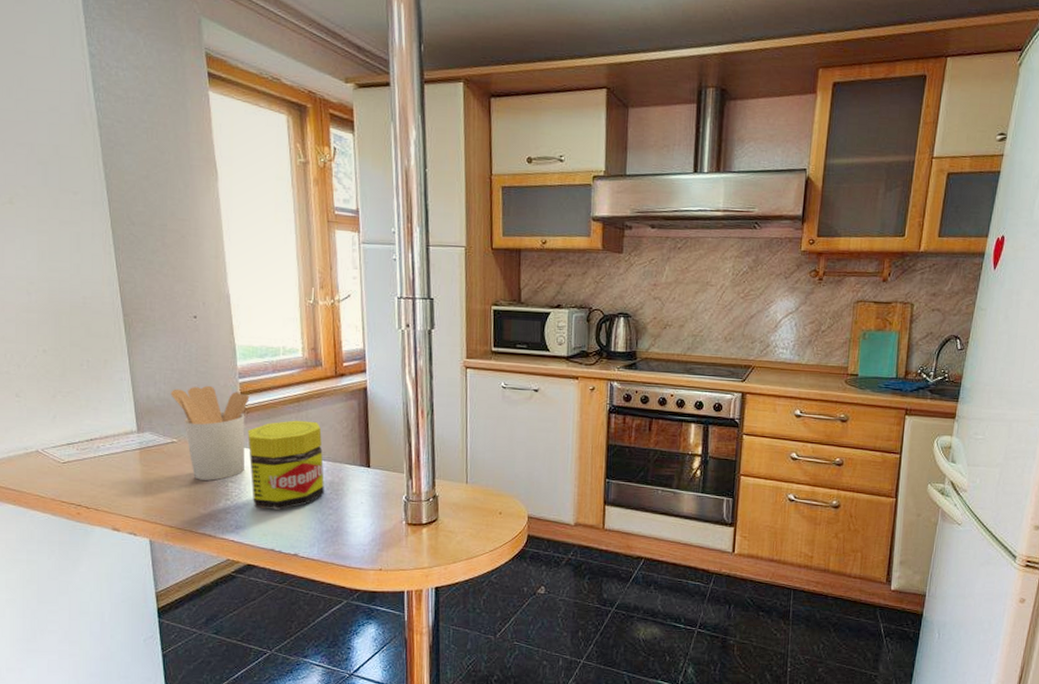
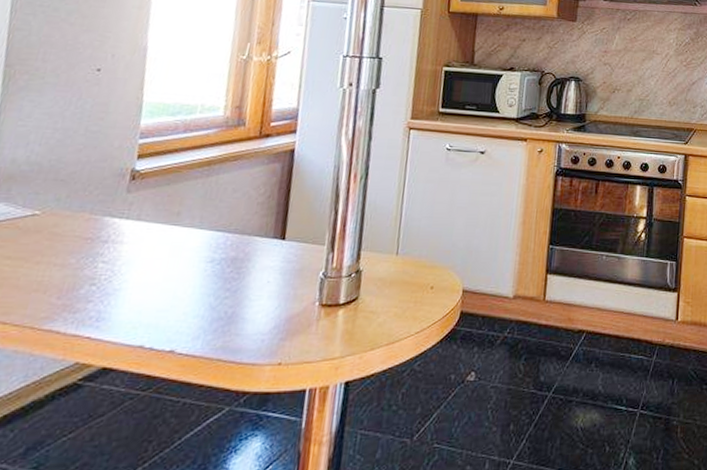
utensil holder: present [171,385,250,481] -> none [45,146,149,261]
jar: present [247,420,324,510] -> none [127,186,233,295]

